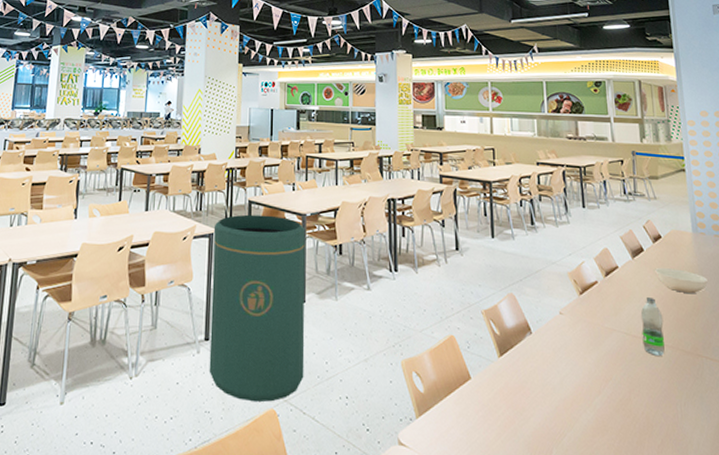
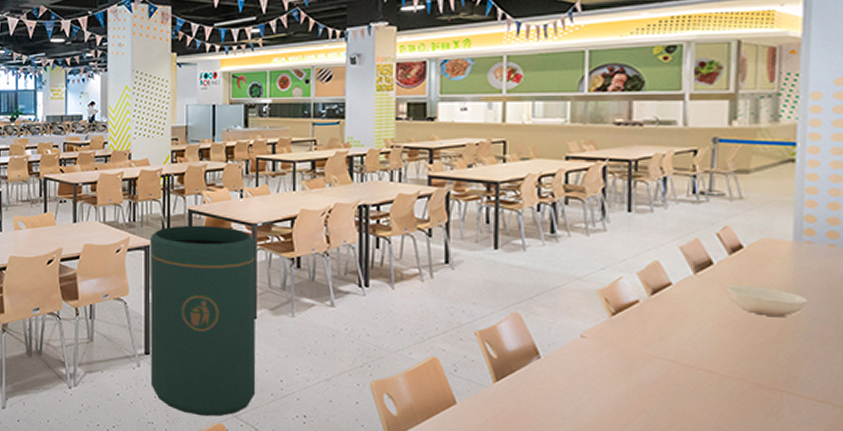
bottle: present [640,298,665,356] -> none [695,321,731,388]

